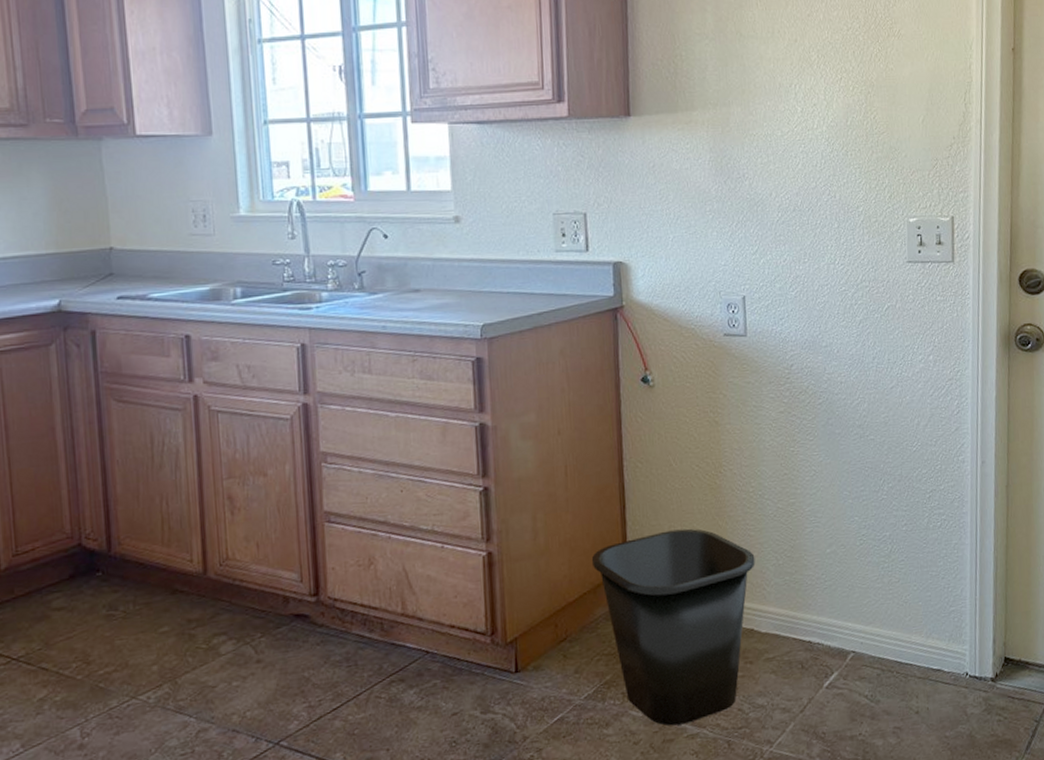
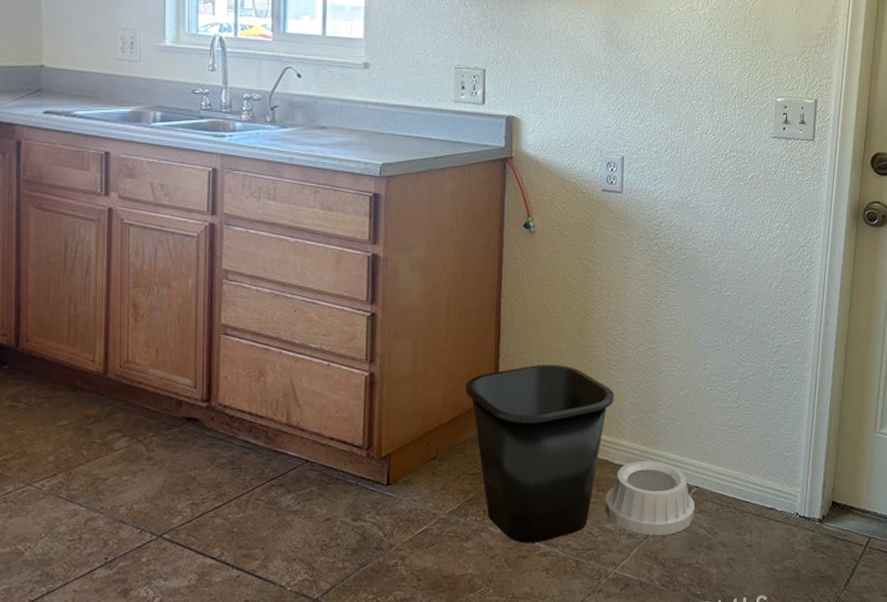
pet bowl: none [754,626,854,709] -> present [605,460,695,536]

